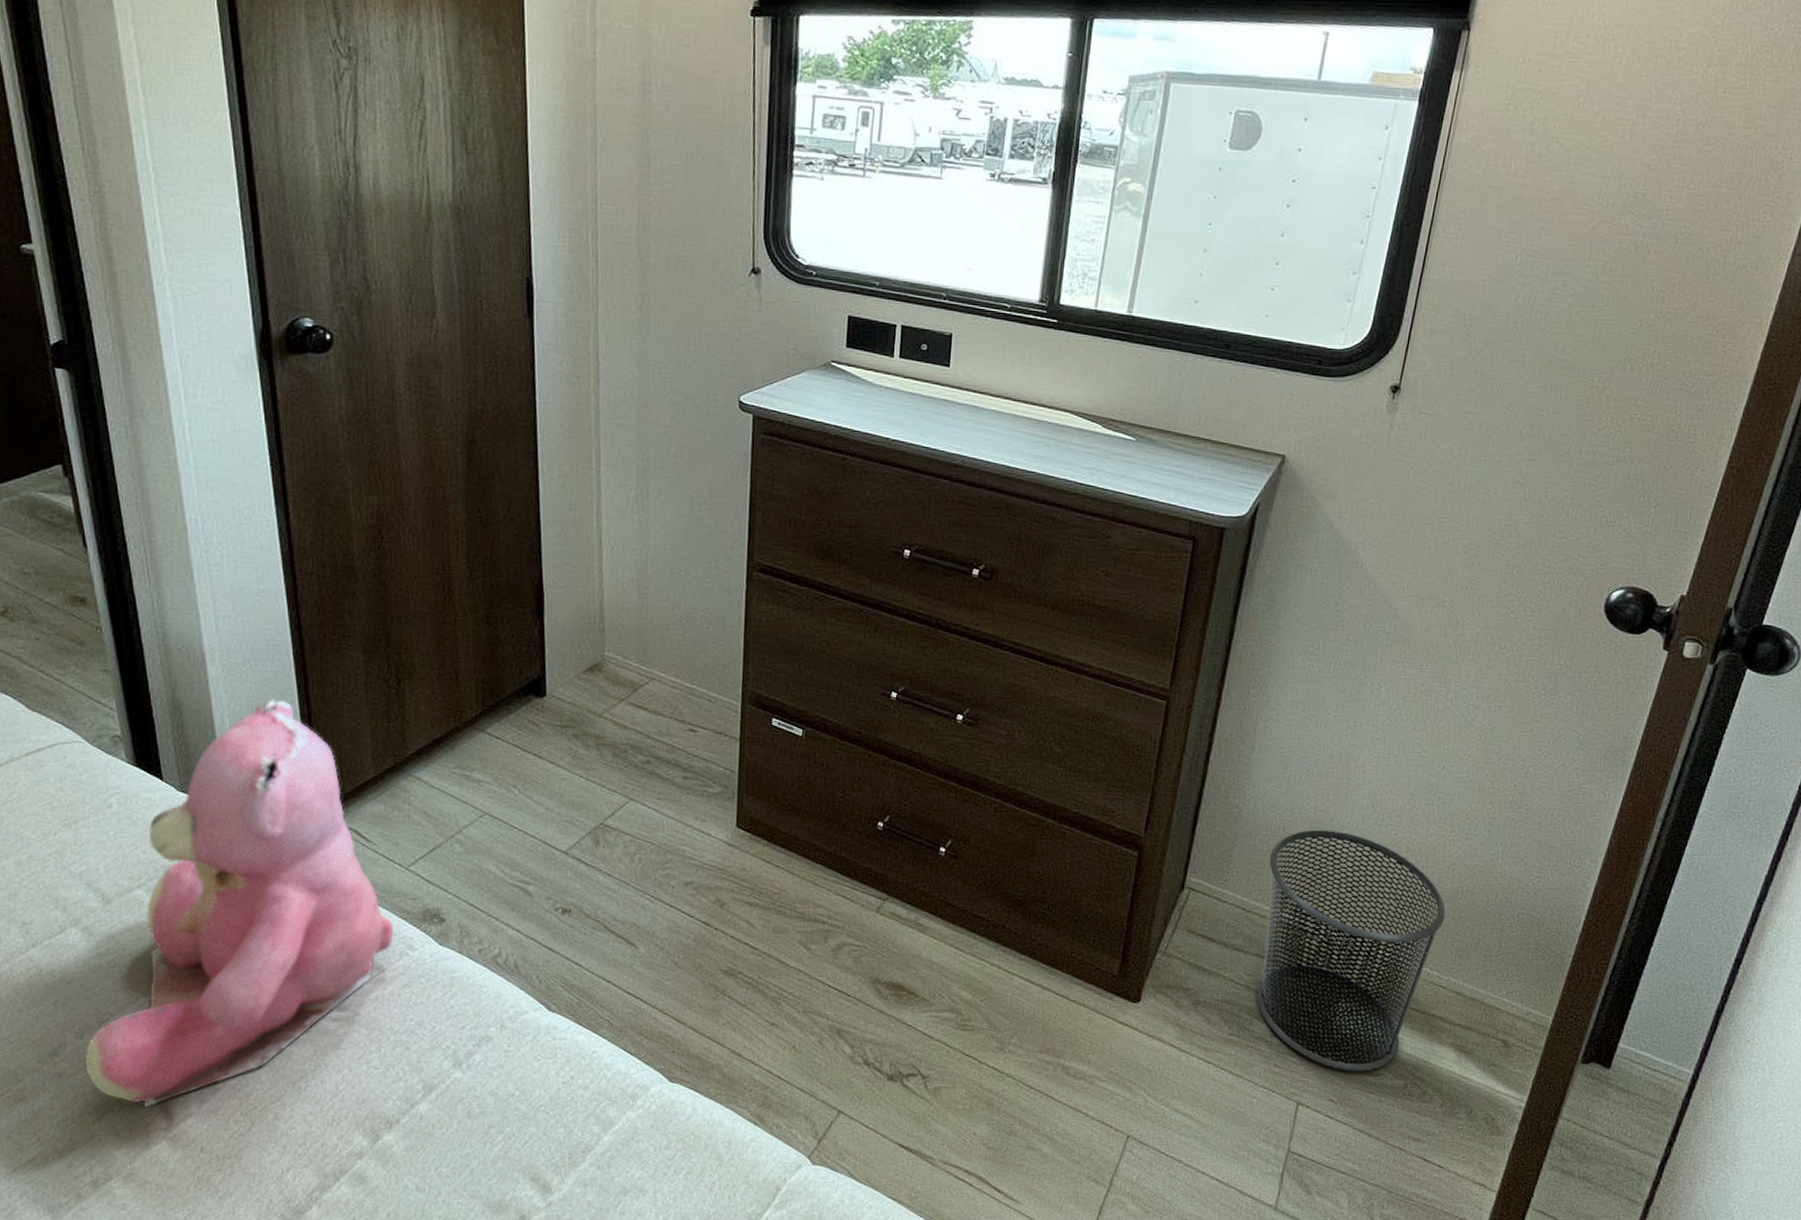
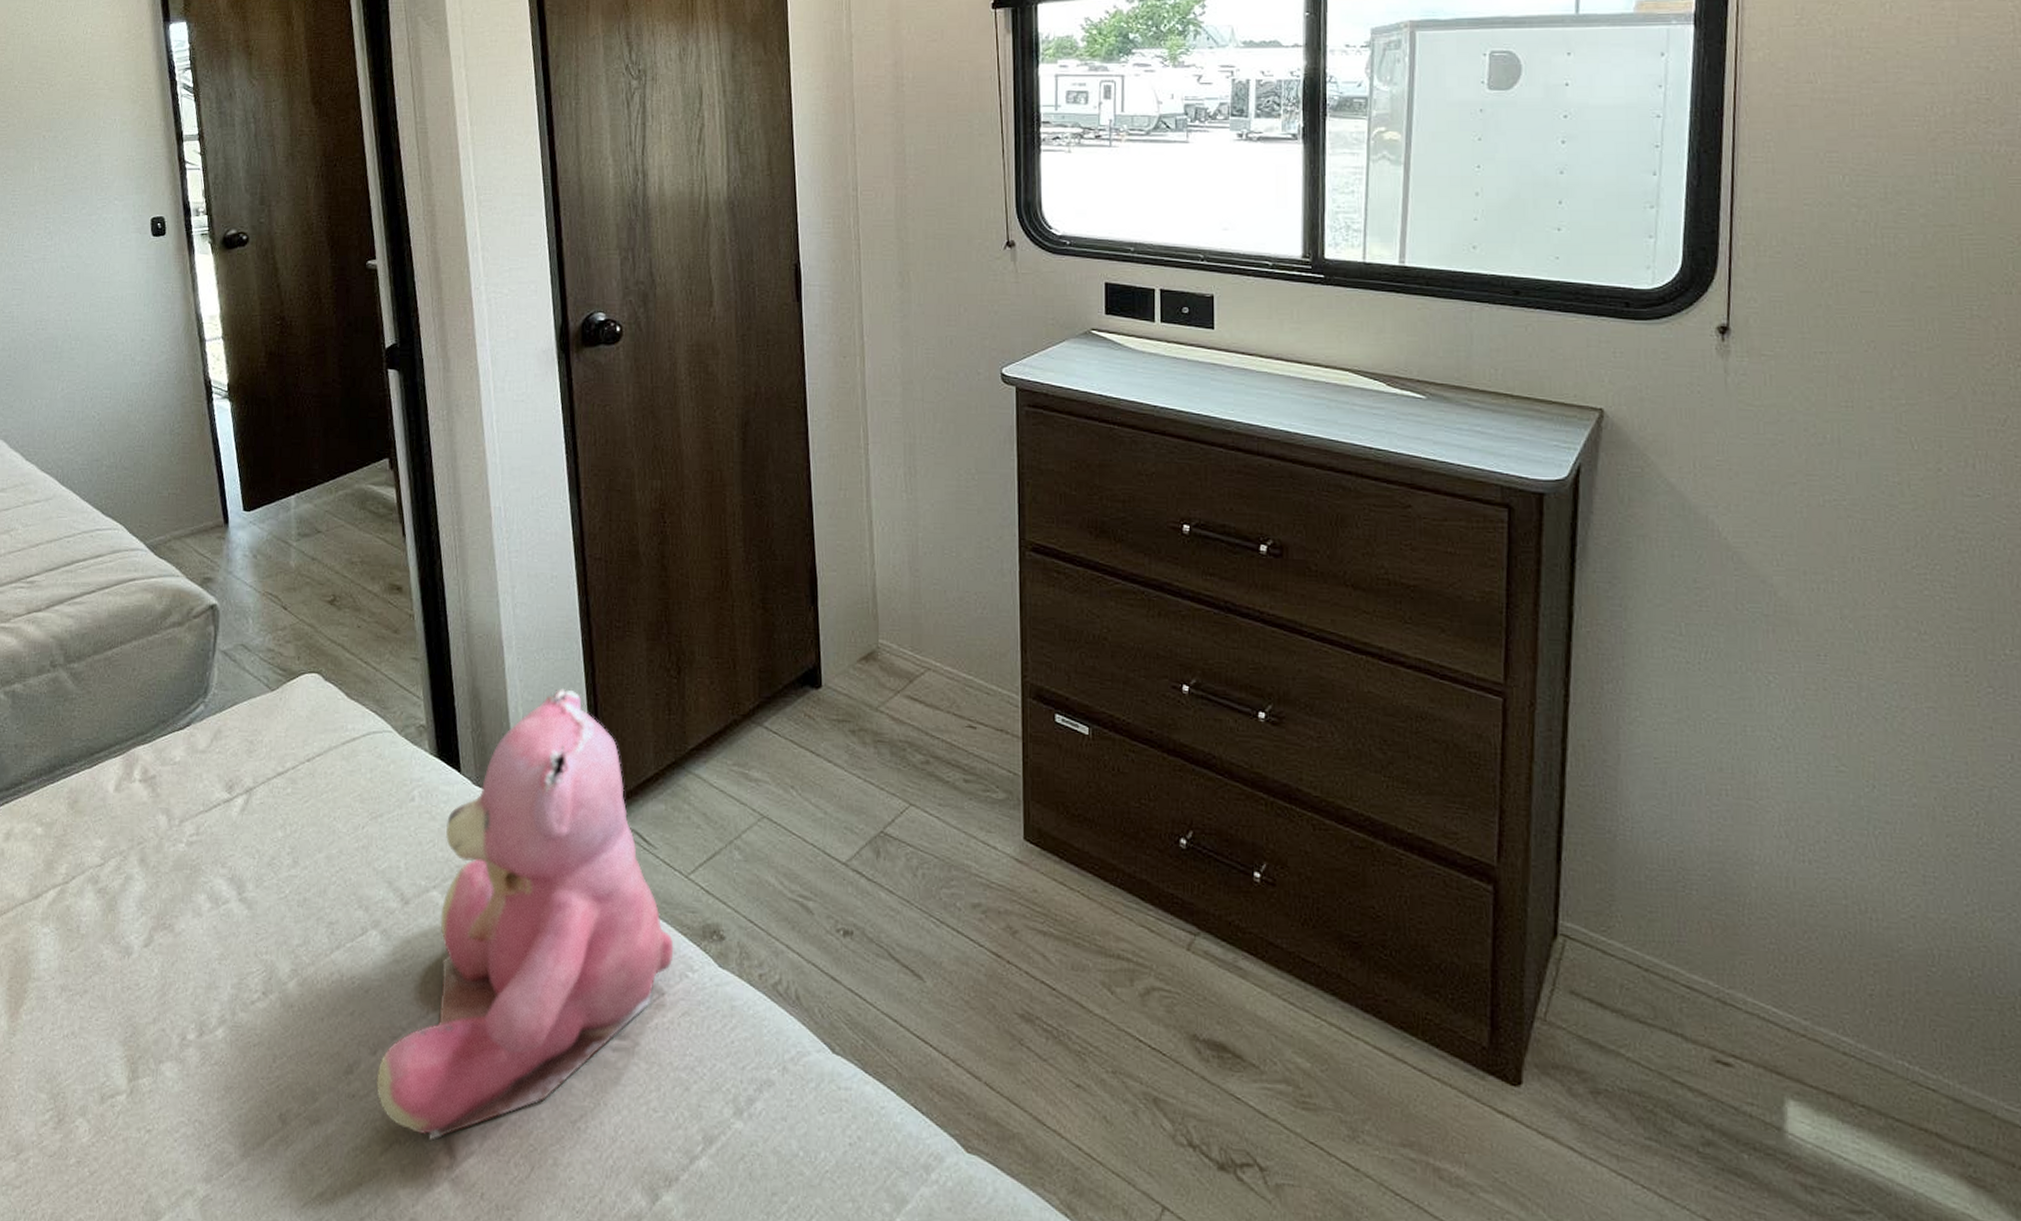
waste bin: present [1256,829,1446,1072] -> none [1661,863,1915,1206]

